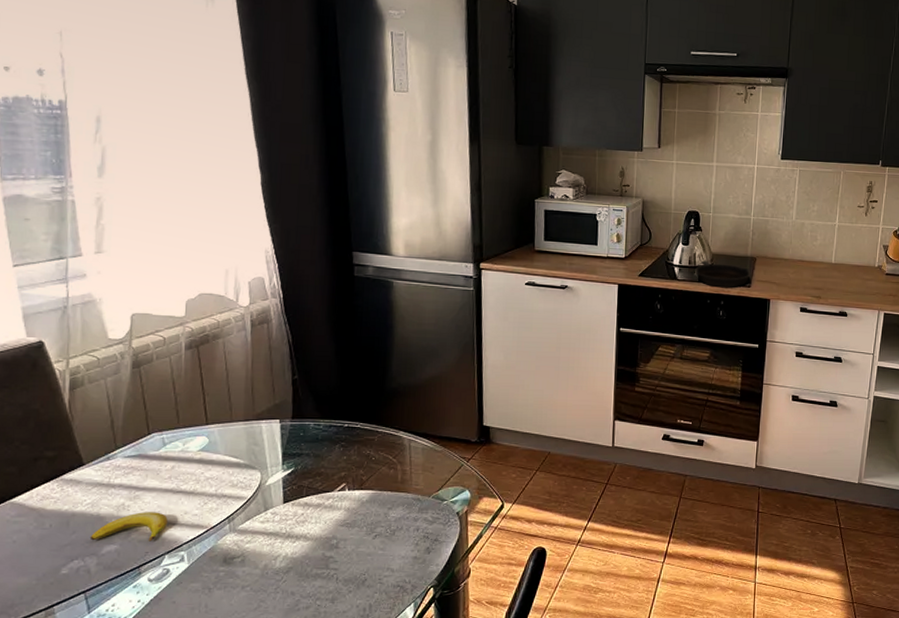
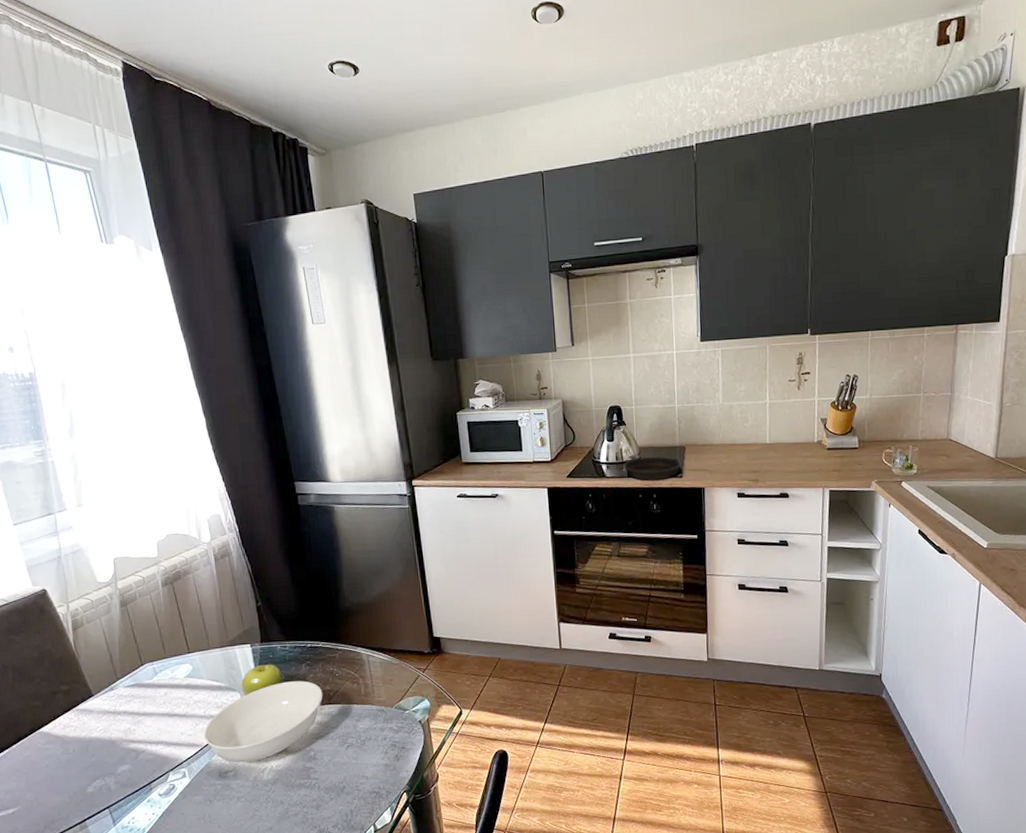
banana: present [90,512,168,542] -> none [106,734,168,762]
bowl: none [211,463,355,548] -> present [203,681,323,763]
fruit: none [262,442,311,476] -> present [241,664,282,697]

